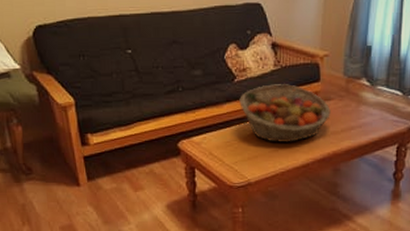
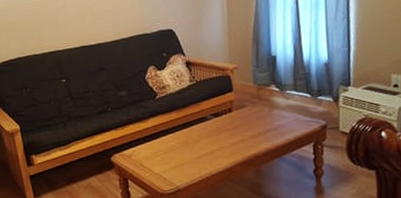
fruit basket: present [239,84,331,142] -> none [162,96,247,150]

